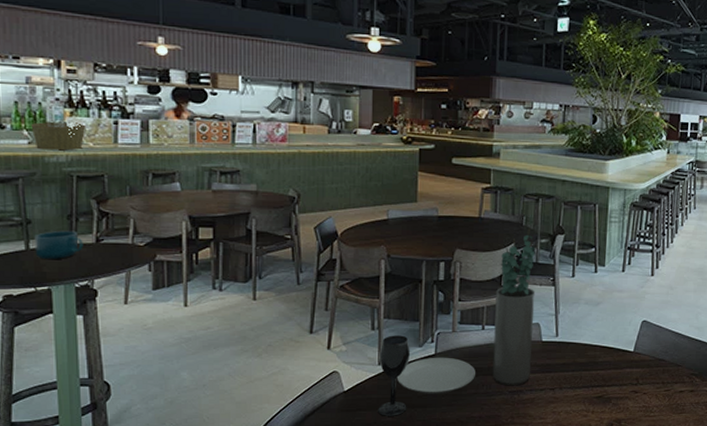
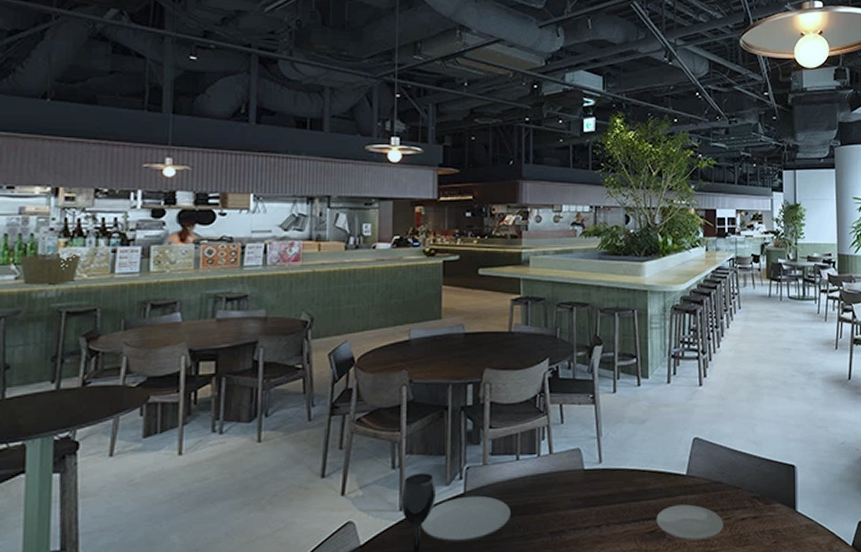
cup: present [34,230,84,260] -> none [11,374,68,410]
vase: present [492,227,536,386] -> none [530,339,574,526]
plate: none [604,376,663,406] -> present [656,504,723,541]

